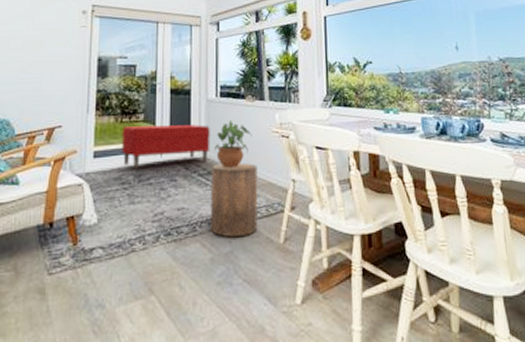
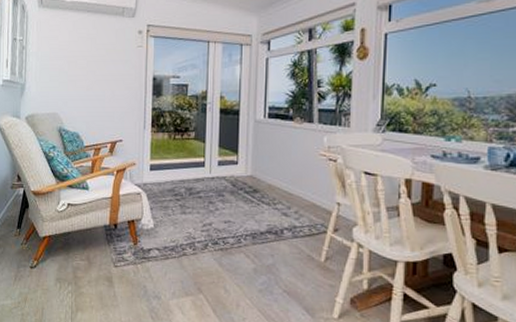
bench: present [122,125,210,170] -> none [175,143,257,183]
stool: present [210,163,258,238] -> none [254,183,302,252]
potted plant: present [214,119,252,168] -> none [261,141,299,188]

